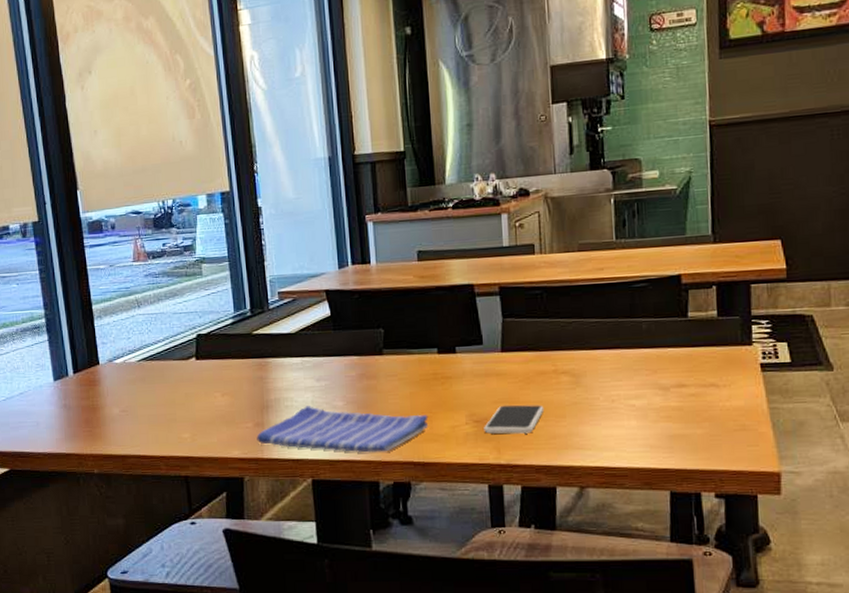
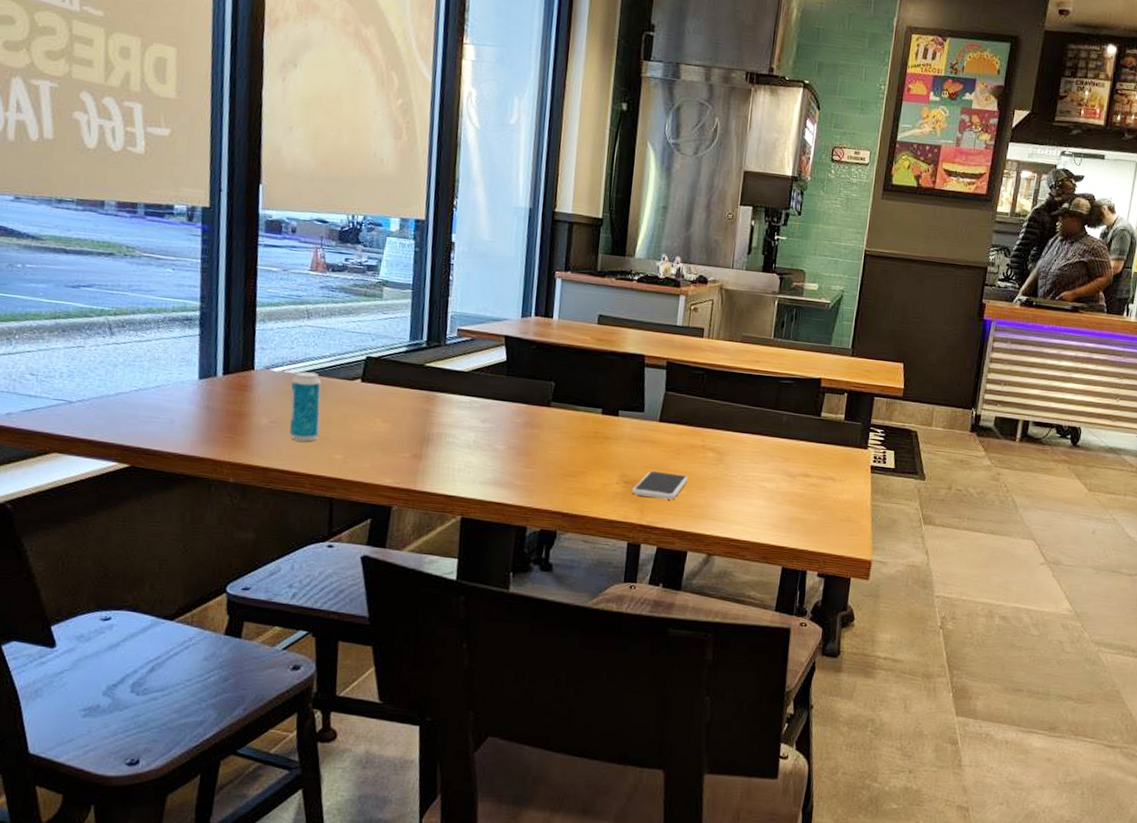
beverage can: none [133,358,166,426] -> present [289,371,322,442]
dish towel: present [256,406,429,453] -> none [412,445,583,500]

